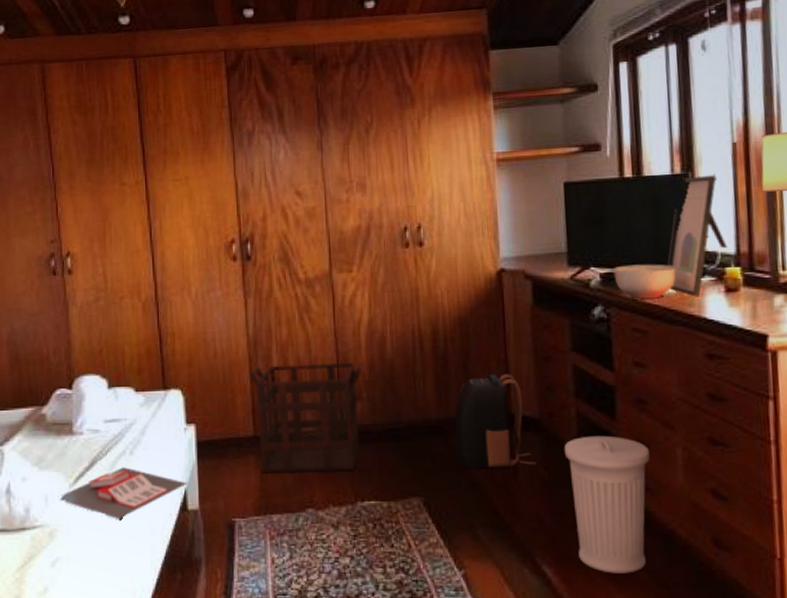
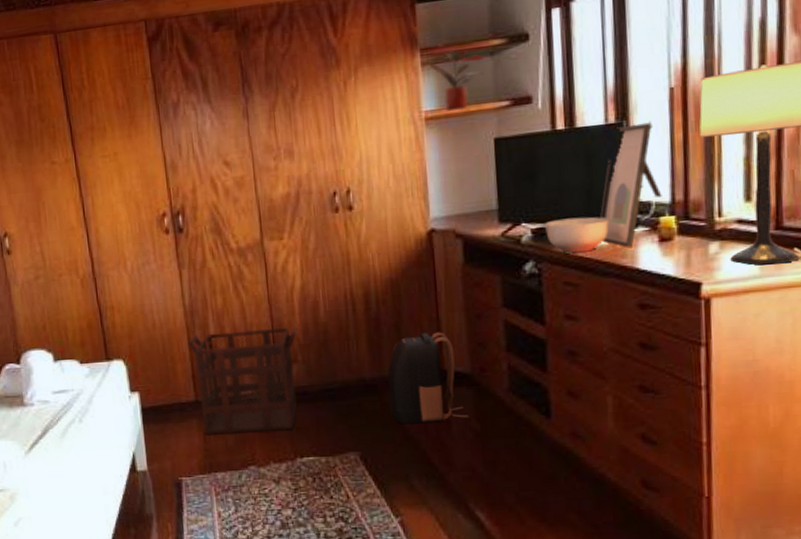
book: present [58,467,188,519] -> none [15,434,136,482]
potted plant: none [500,89,555,155] -> present [428,43,484,112]
trash bin: present [564,435,650,574] -> none [495,387,580,516]

